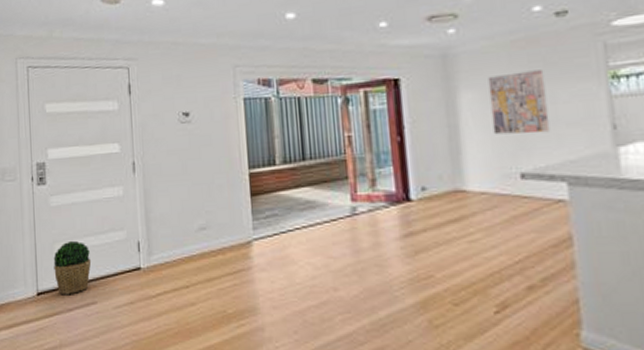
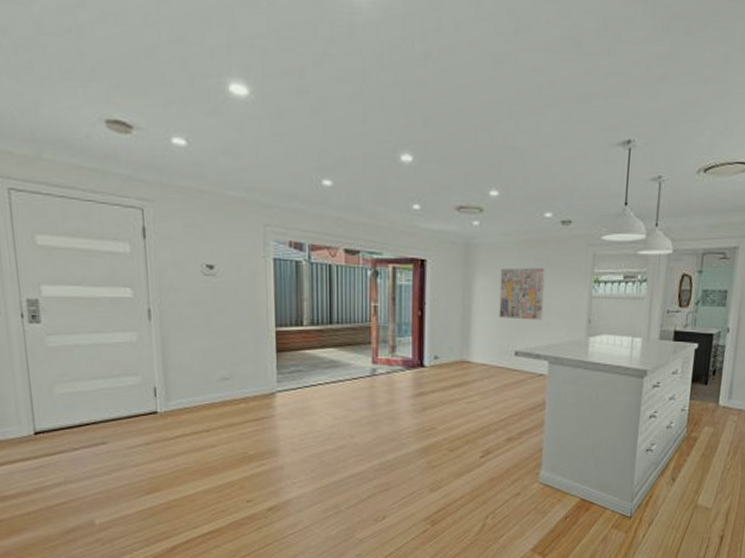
potted plant: present [53,240,92,295] -> none [53,382,100,435]

